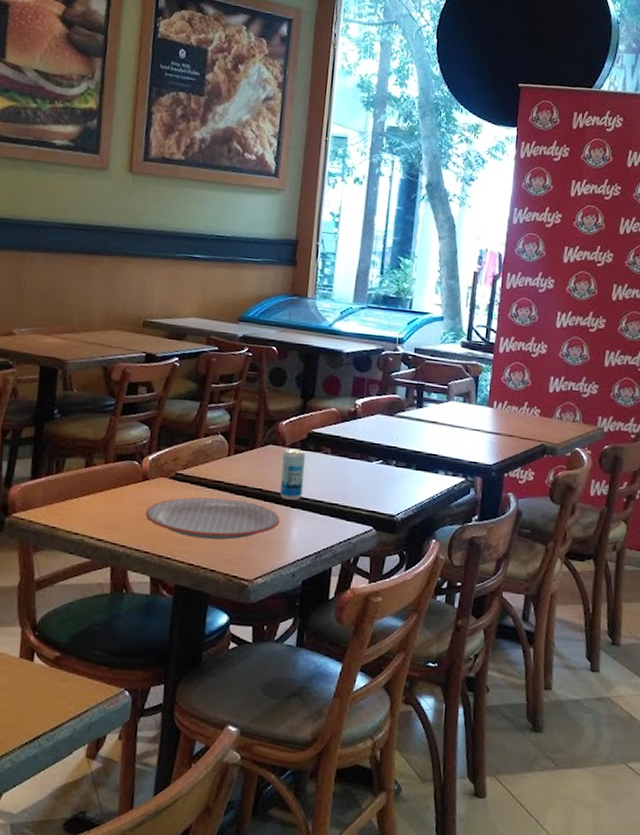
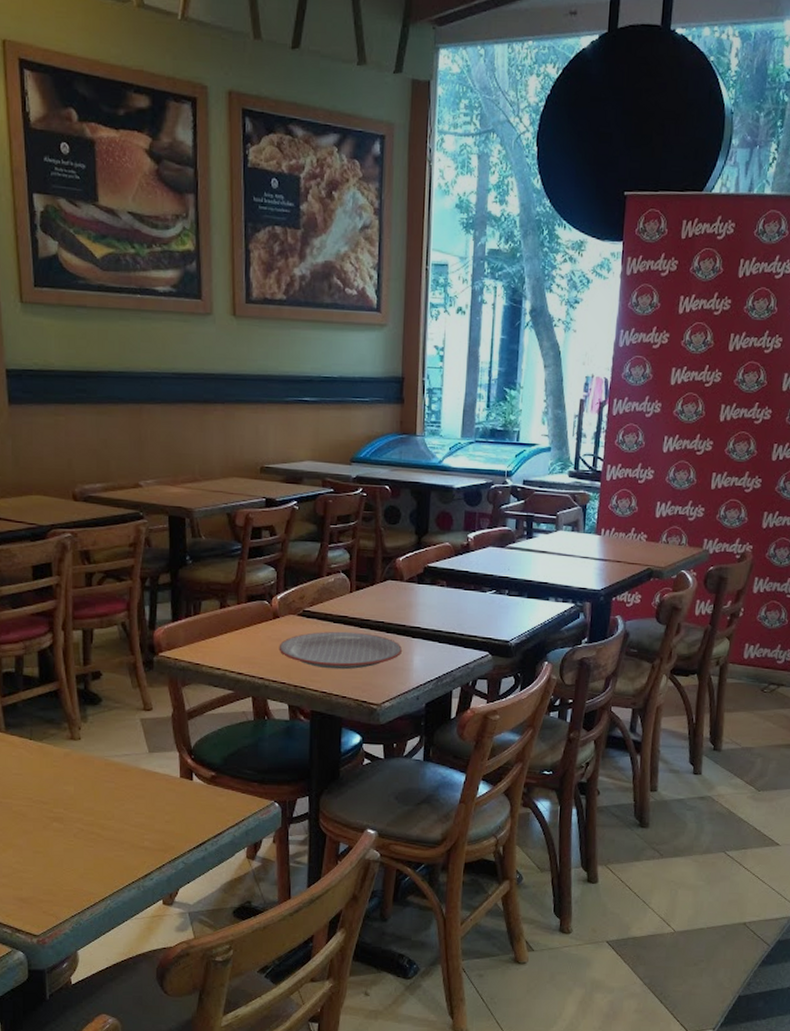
beverage can: present [279,448,305,500] -> none [400,582,423,631]

